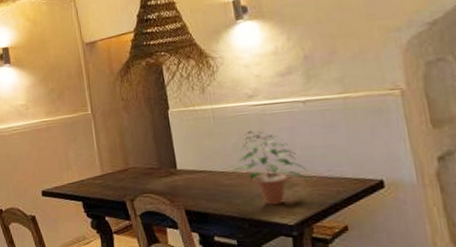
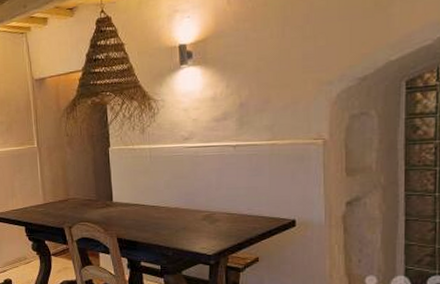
potted plant: present [232,130,308,205] -> none [162,170,229,237]

